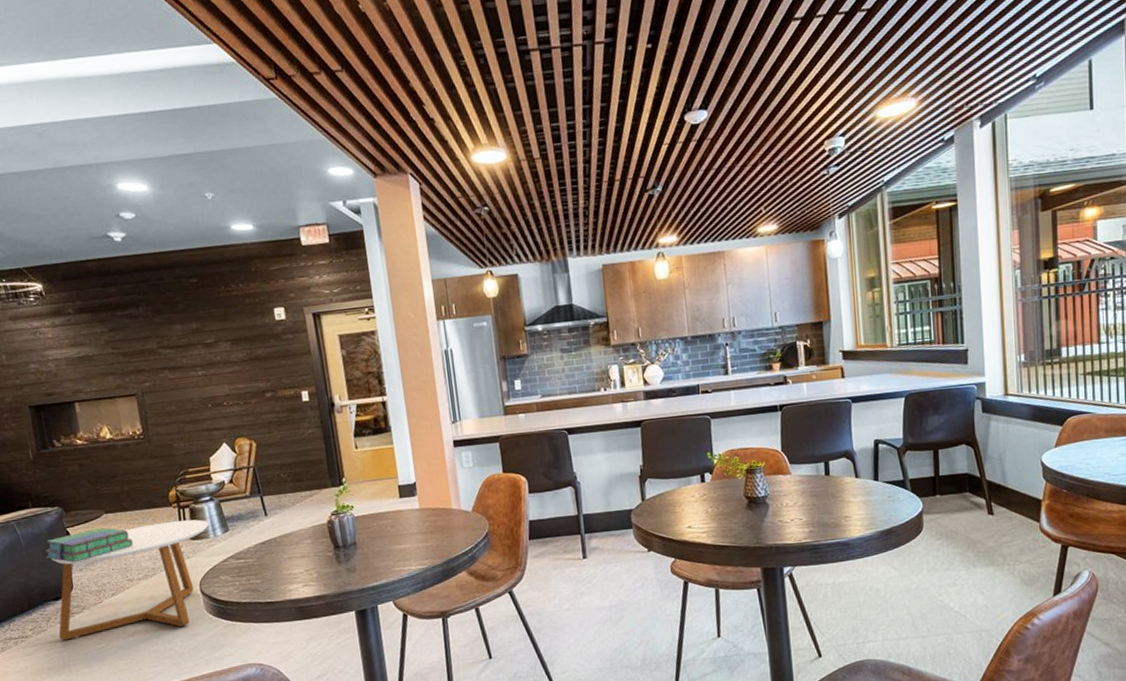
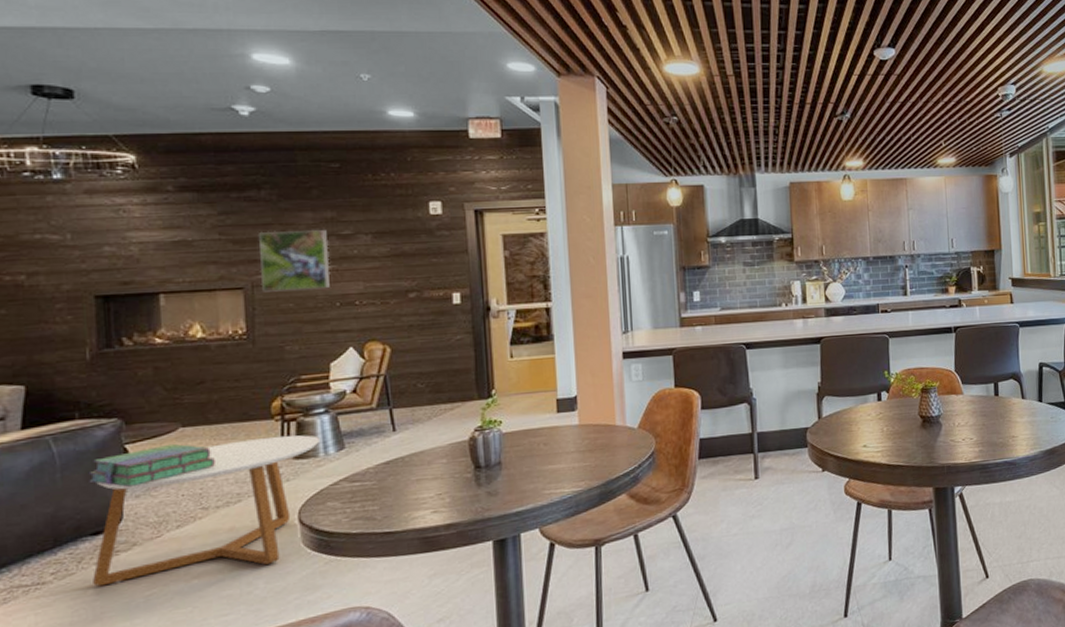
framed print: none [142,340,202,398] -> present [259,230,331,292]

